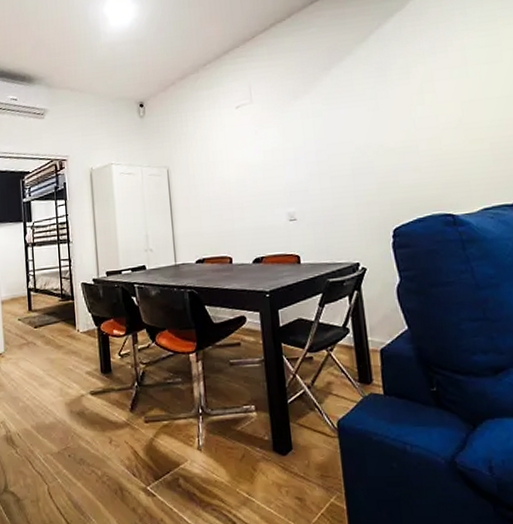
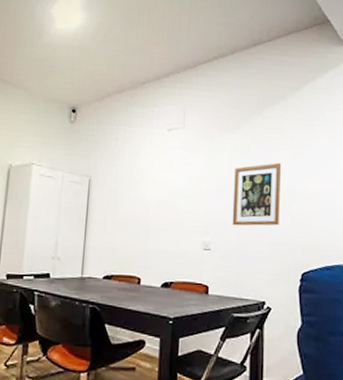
wall art: none [309,121,363,193] -> present [232,163,281,226]

